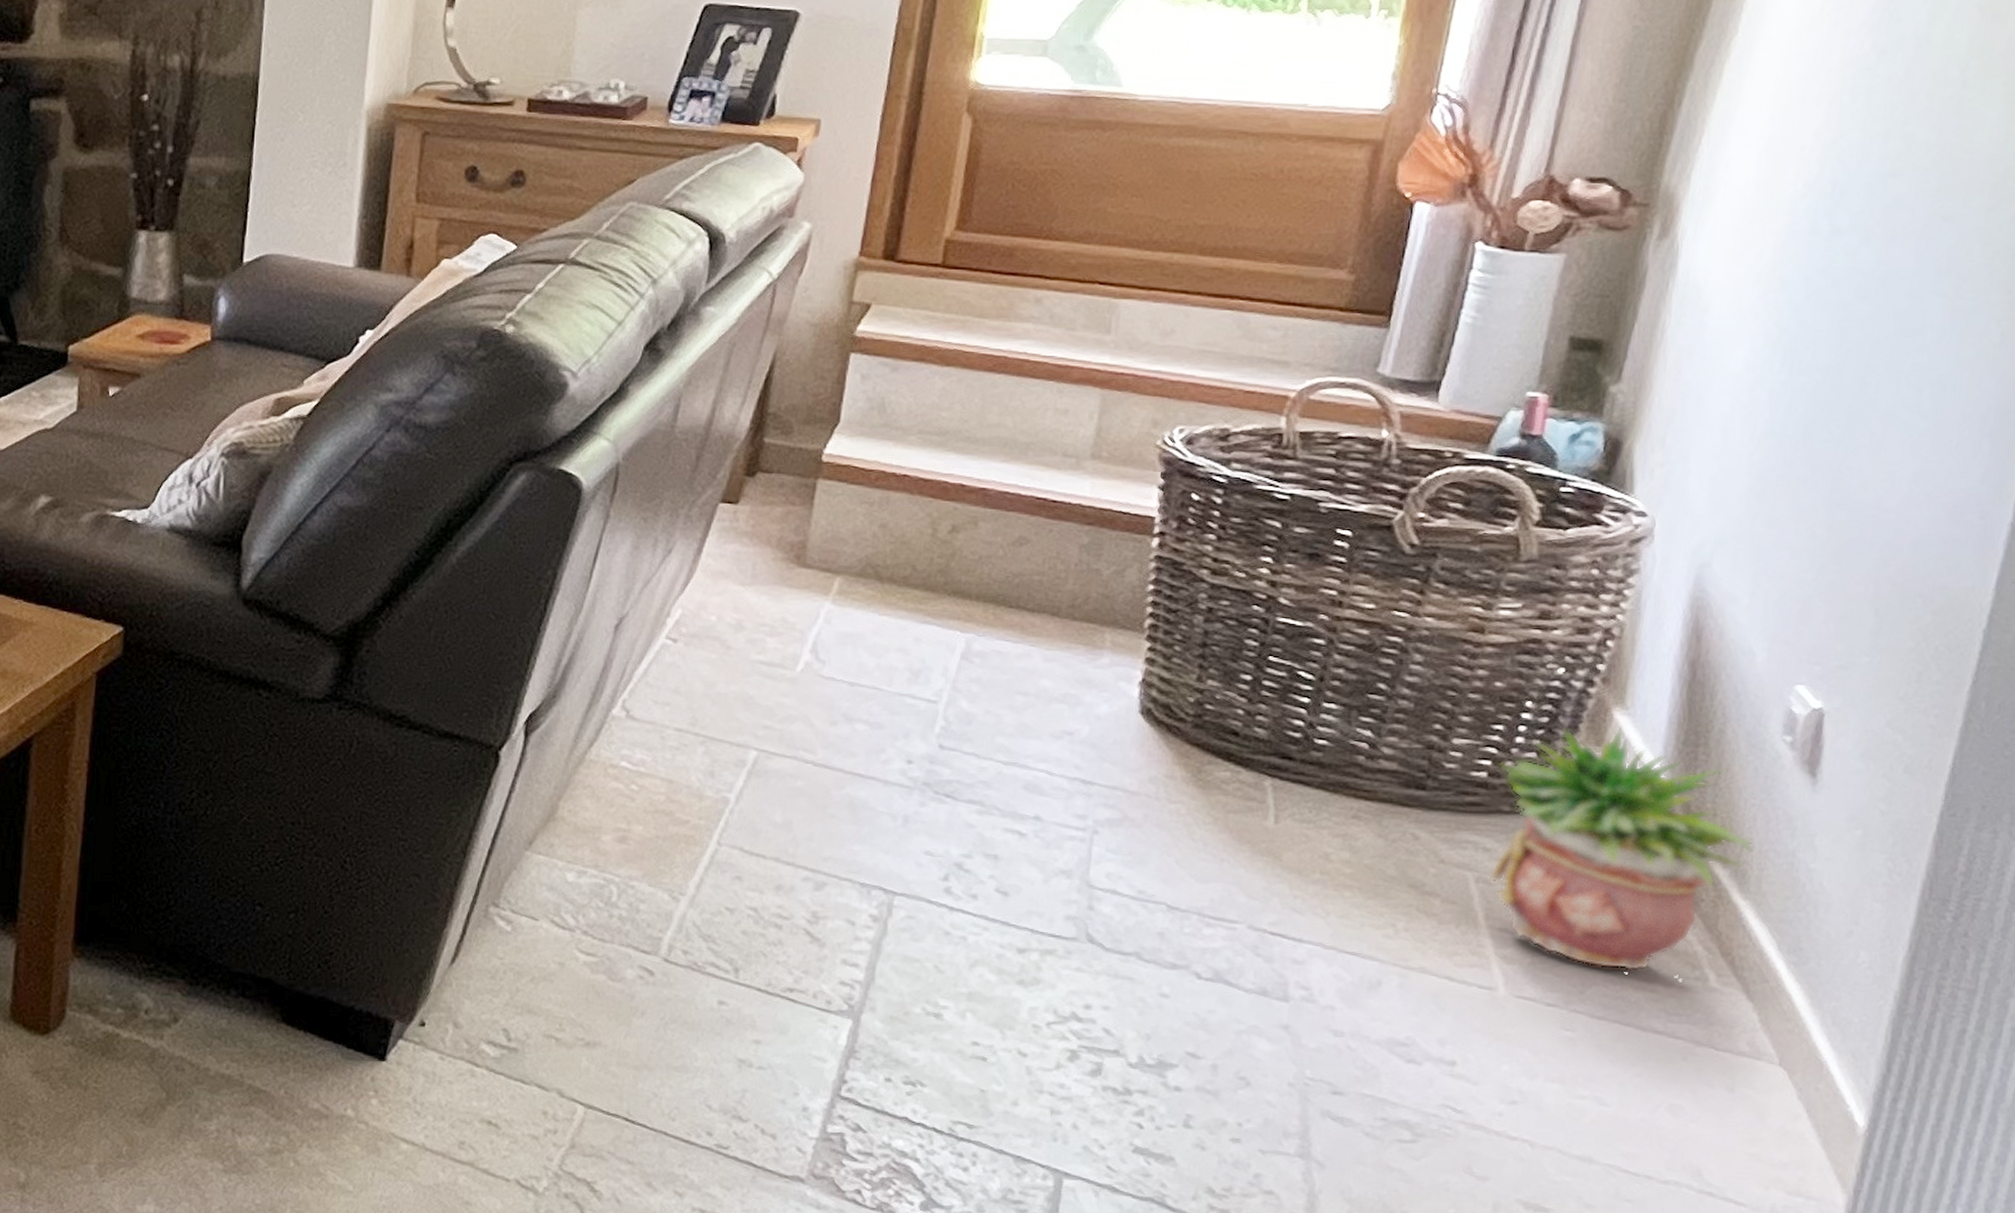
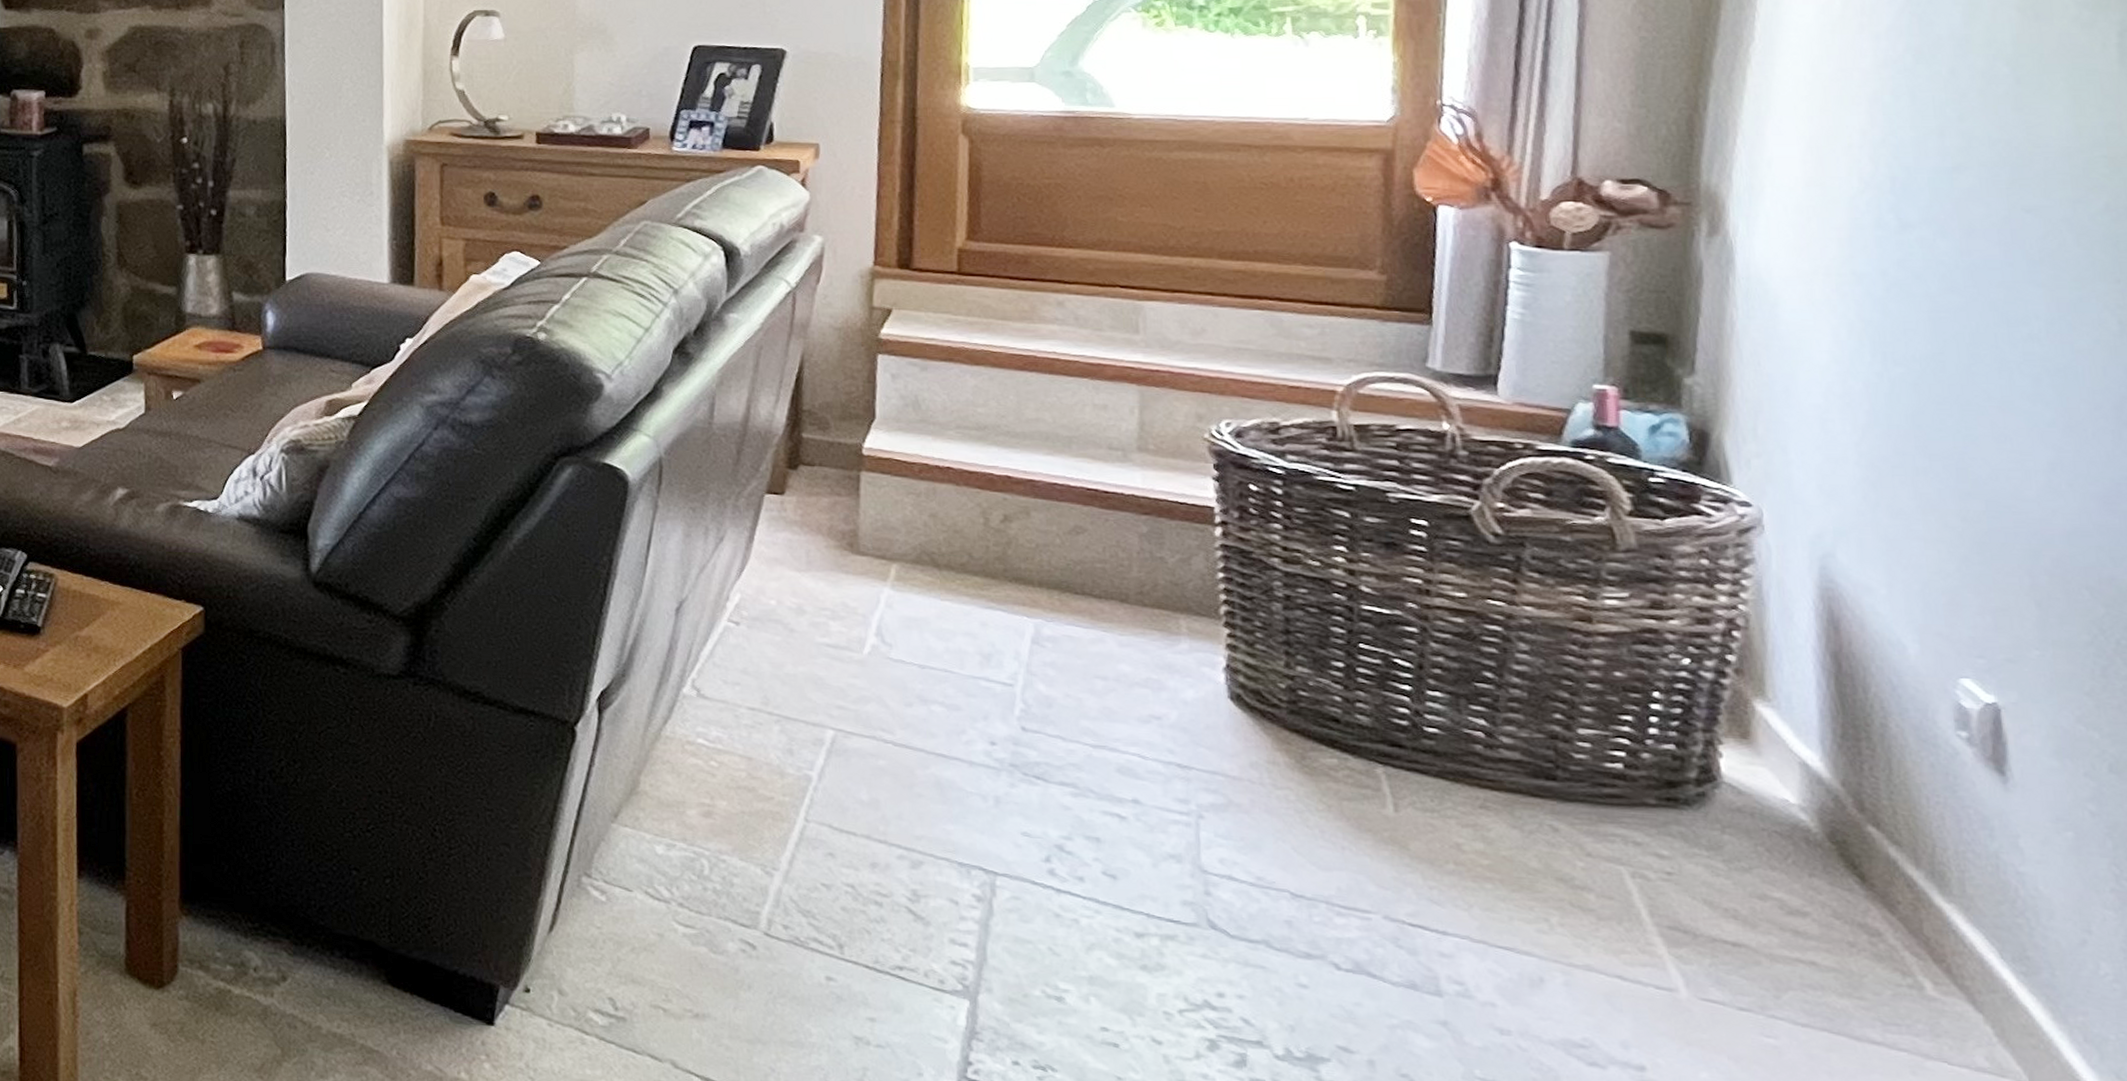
potted plant: present [1487,728,1754,971] -> none [1634,720,1949,976]

